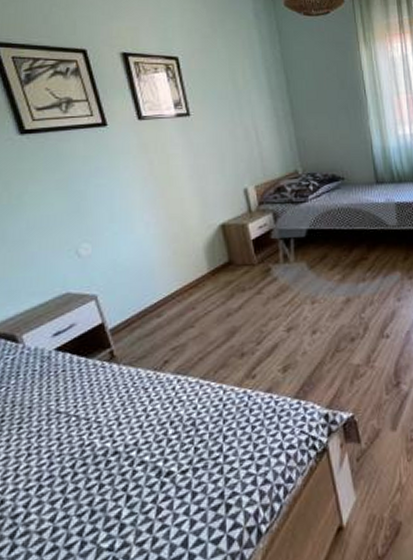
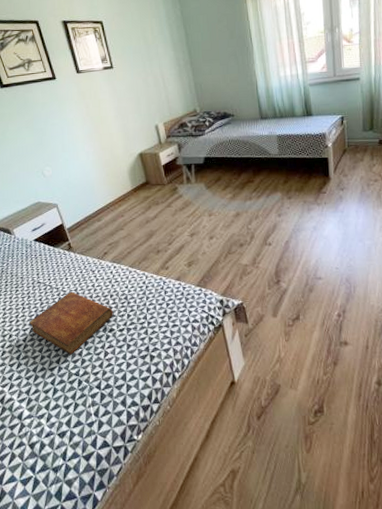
bible: none [35,421,173,520] -> present [28,291,113,355]

